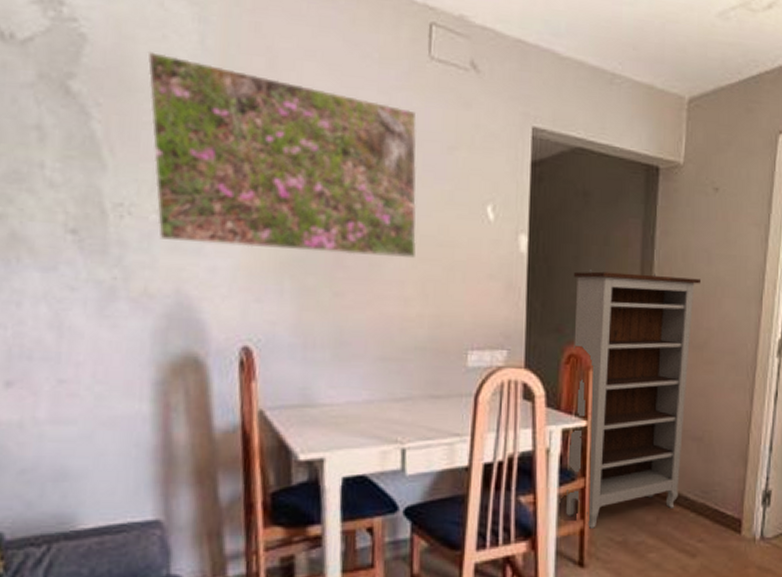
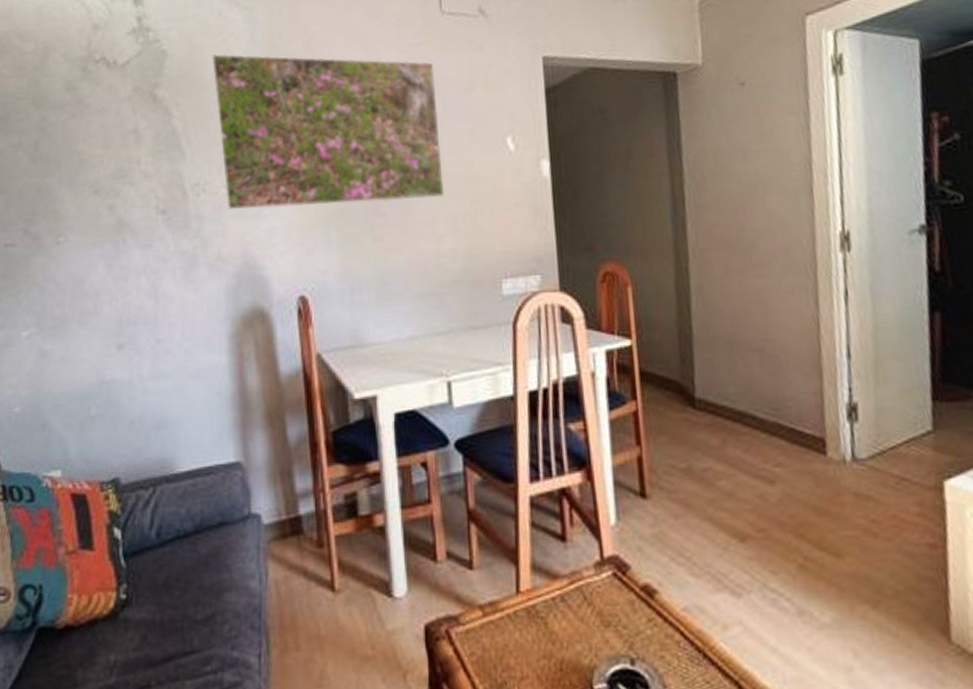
bookshelf: present [566,269,700,528] -> none [600,178,744,455]

